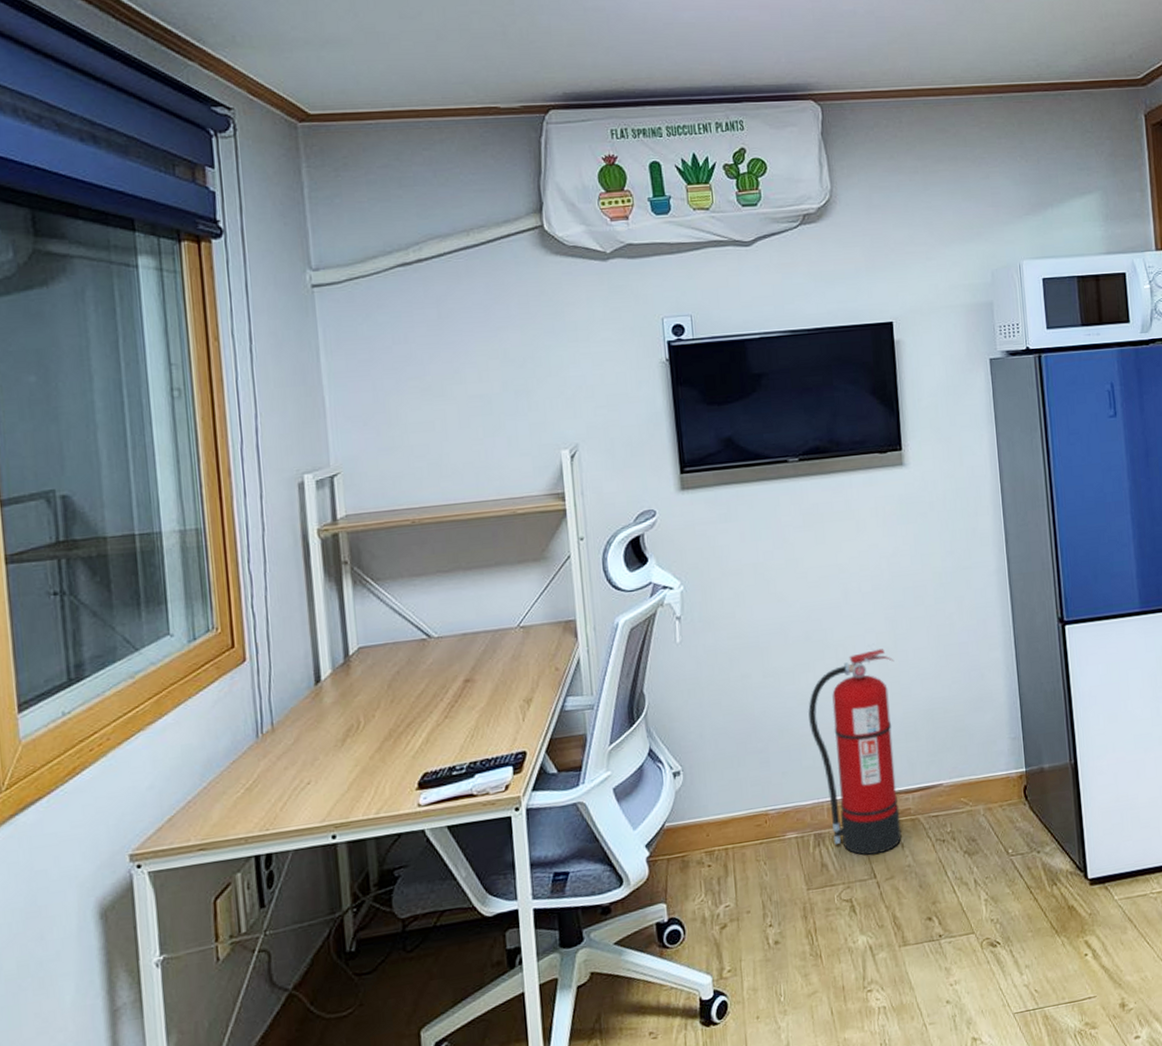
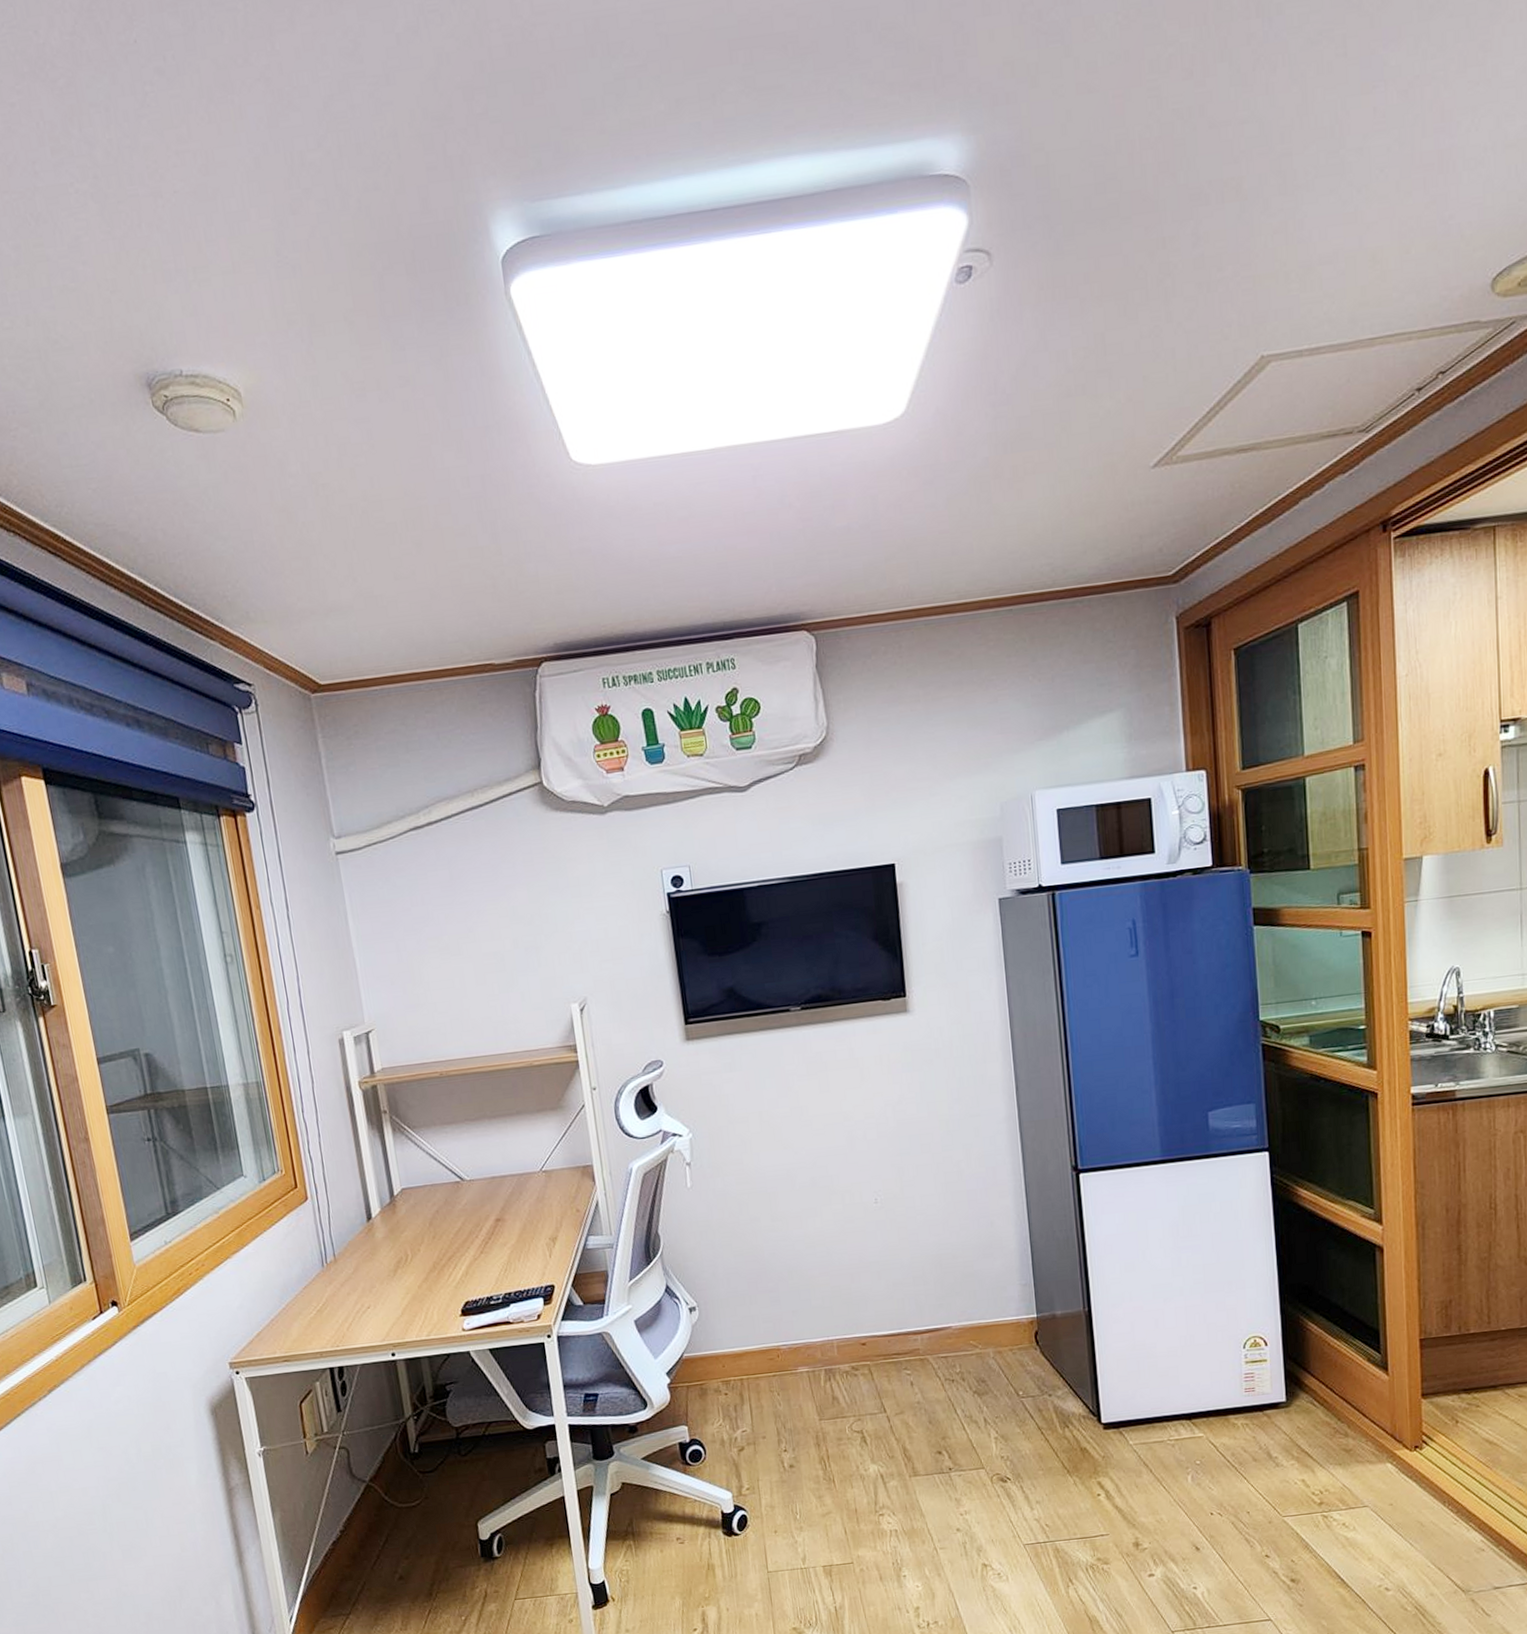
fire extinguisher: present [808,648,902,855] -> none [816,1195,911,1391]

